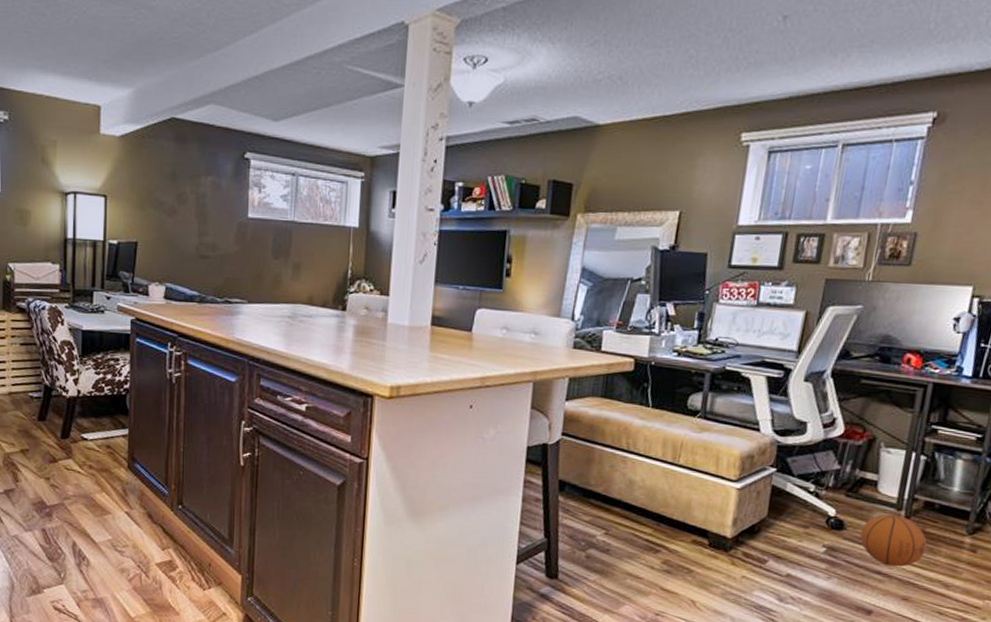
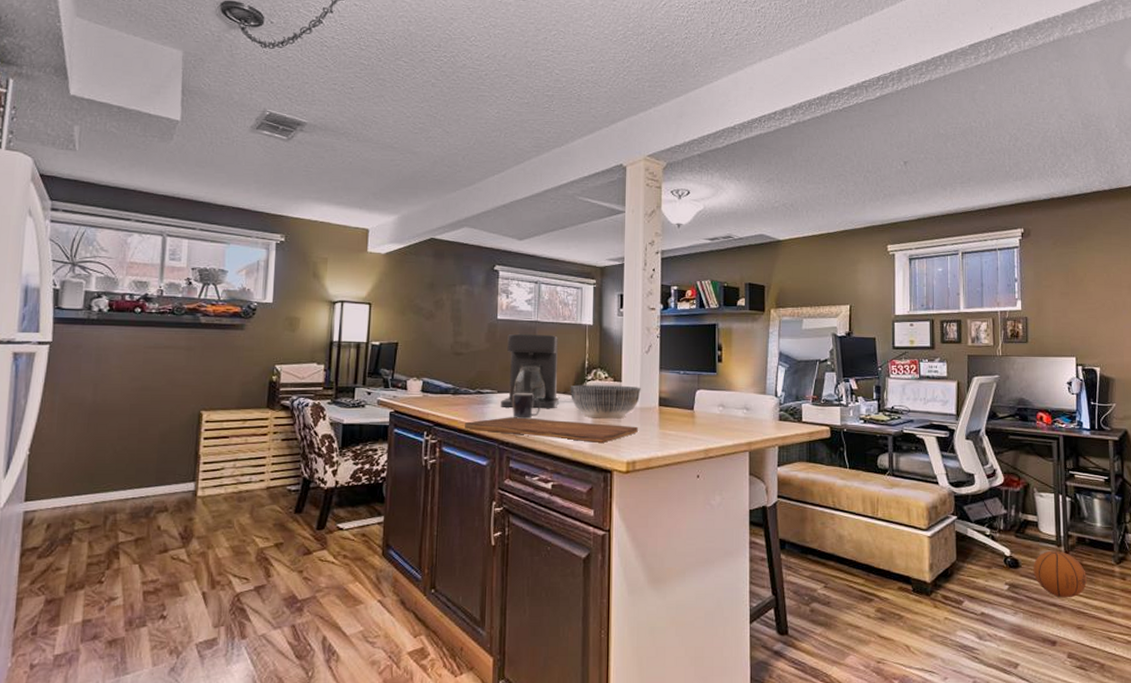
cutting board: none [212,330,405,364] -> present [465,417,638,443]
coffee maker: none [251,236,318,324] -> present [501,334,559,409]
mug: none [263,304,296,335] -> present [512,393,541,420]
bowl: none [329,297,411,338] -> present [570,385,641,419]

